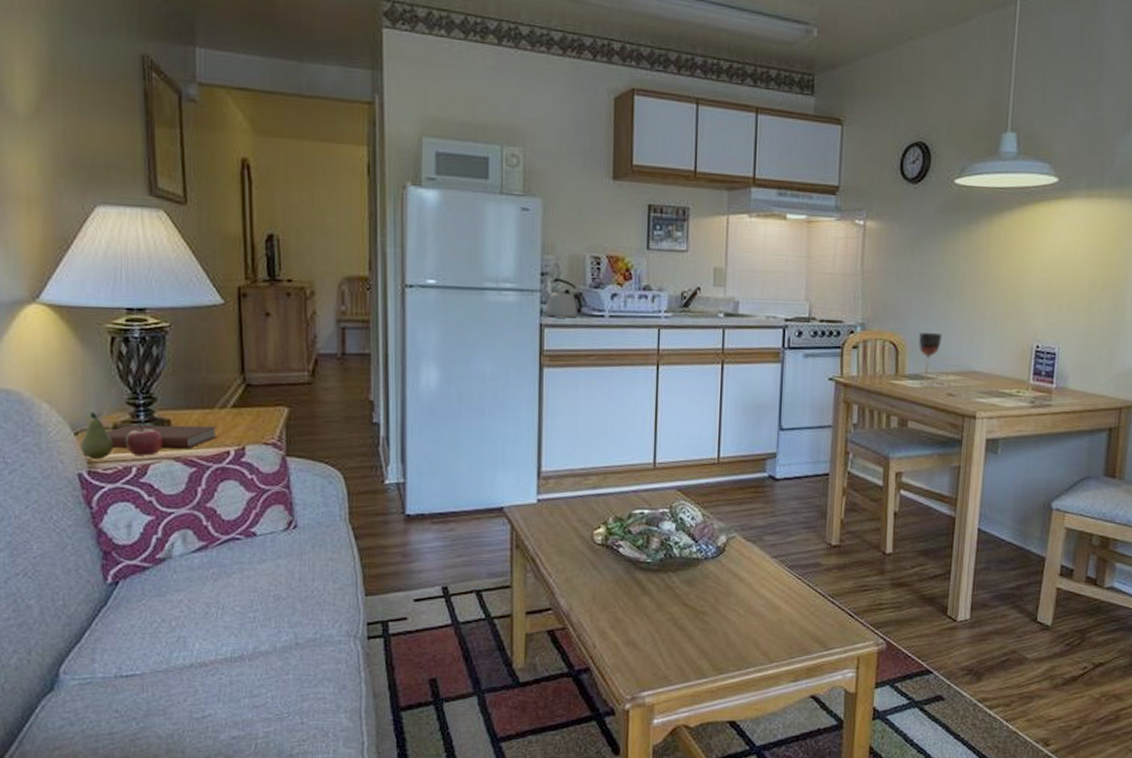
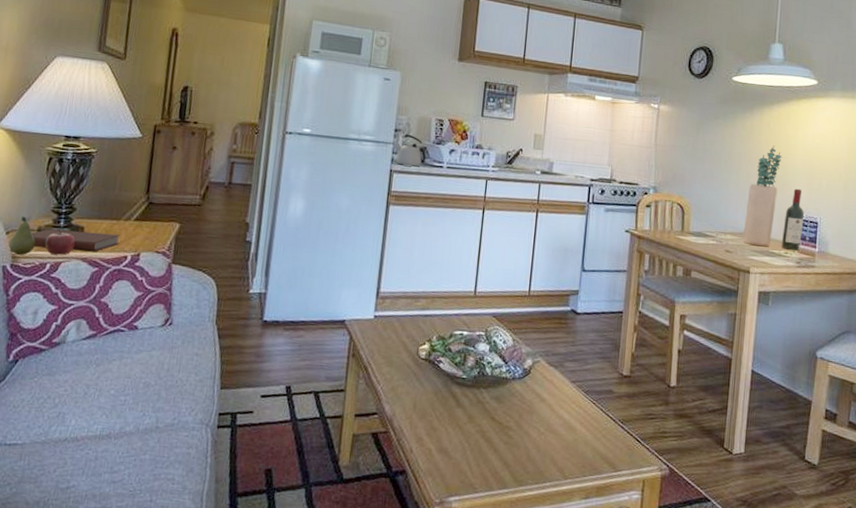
wineglass: present [915,332,943,387] -> none [698,197,722,244]
vase: none [967,263,1015,387] -> present [742,145,782,247]
wine bottle: none [1012,314,1041,388] -> present [781,188,805,251]

